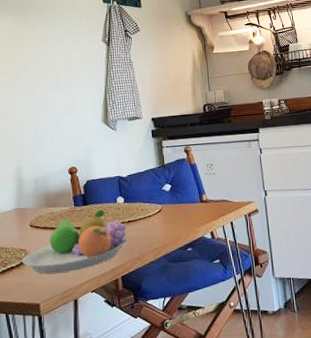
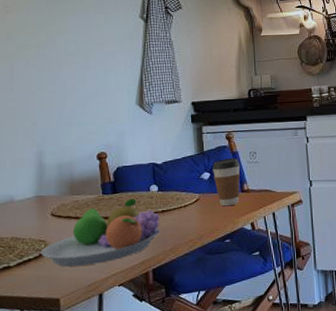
coffee cup: none [173,170,199,217] -> present [212,158,240,207]

